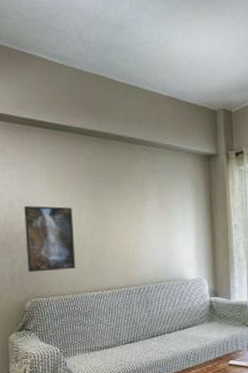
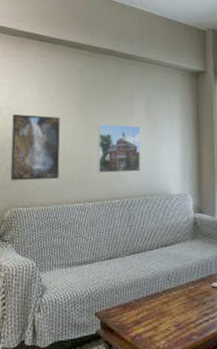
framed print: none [111,212,156,262] -> present [97,124,141,173]

